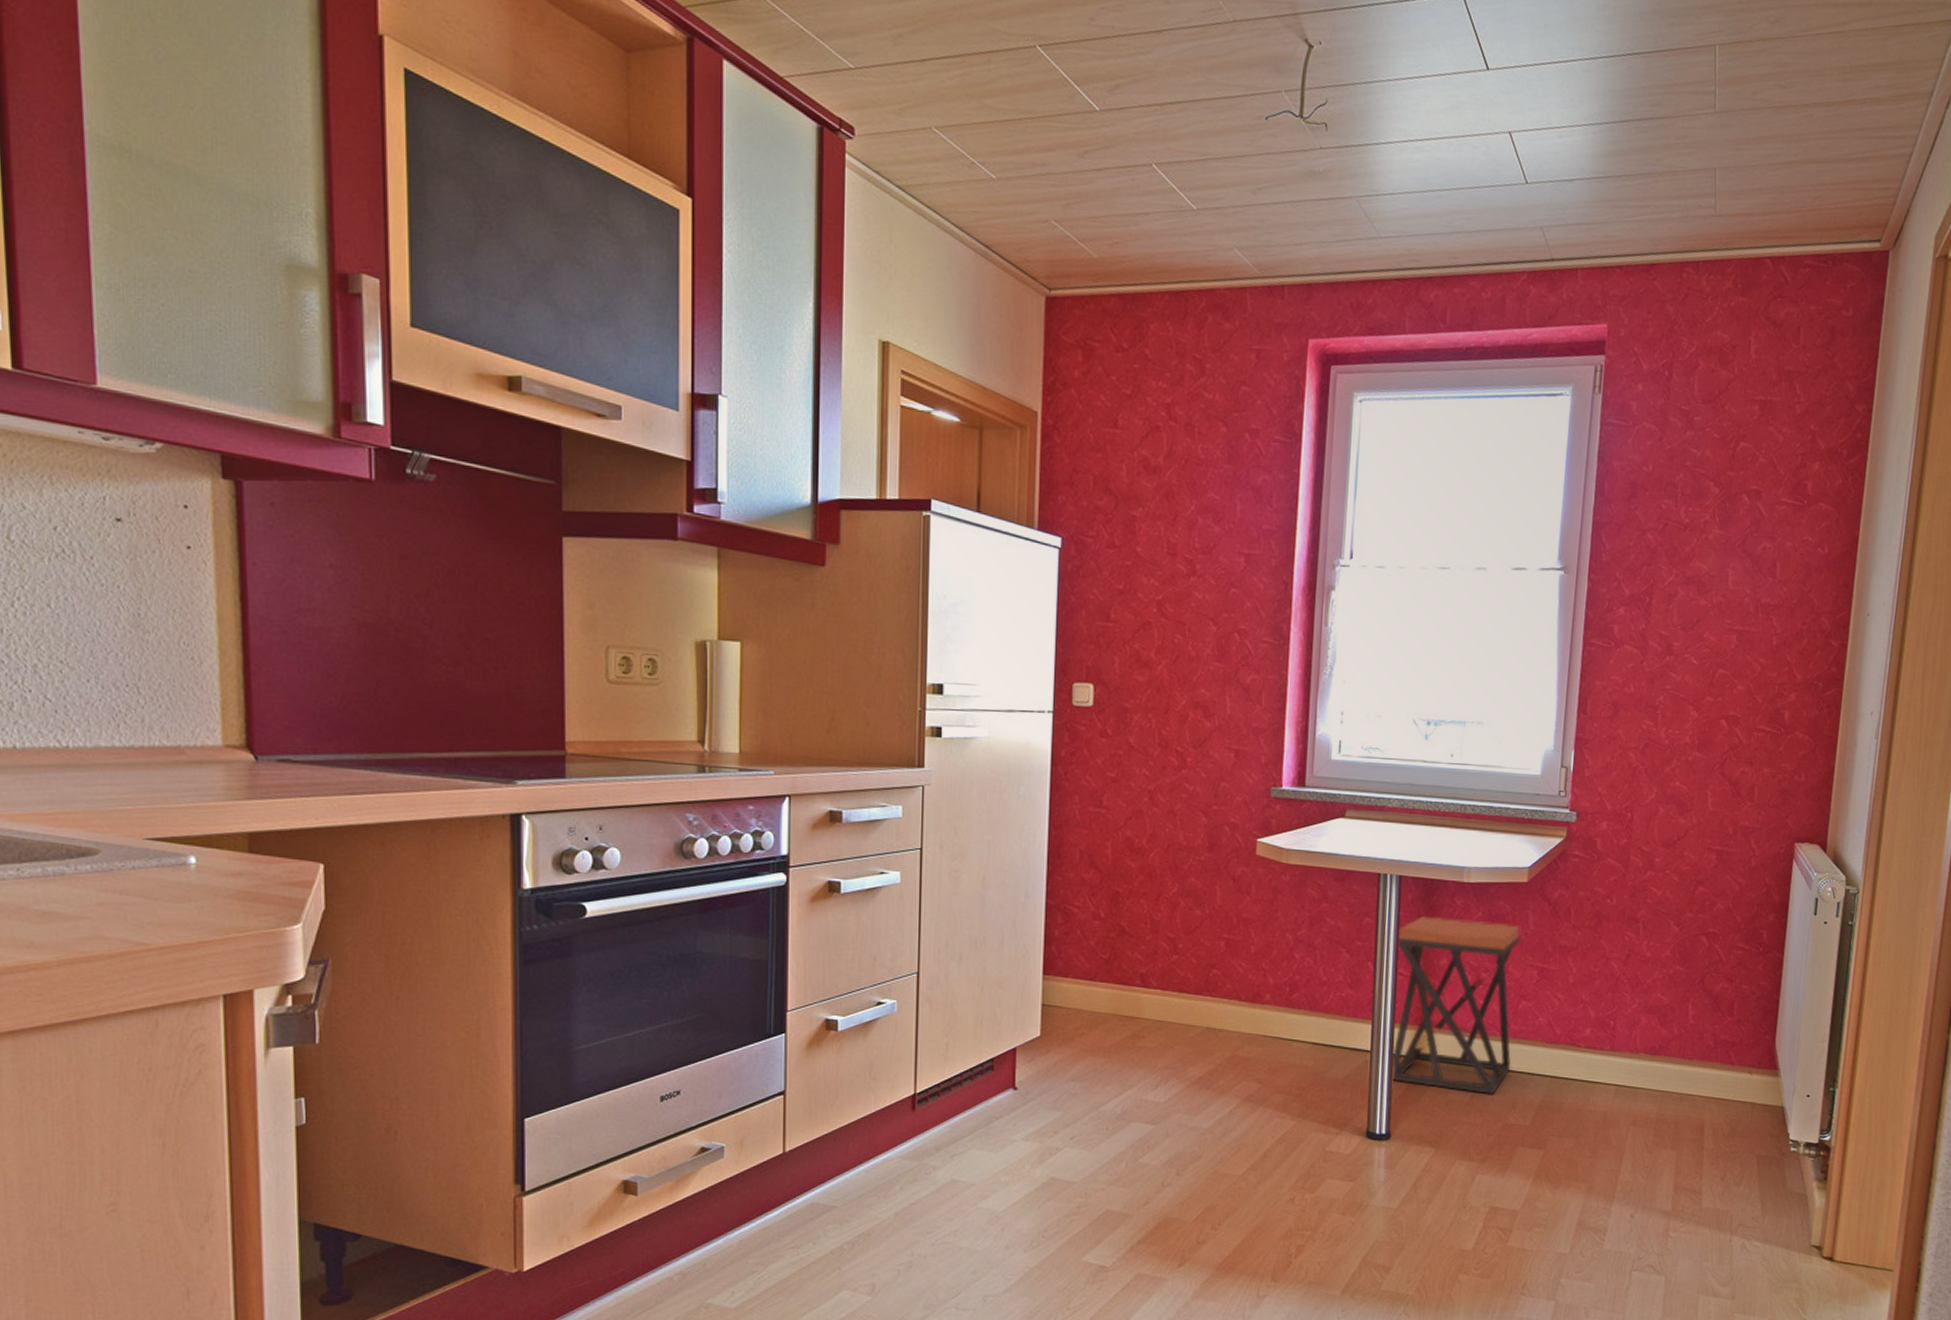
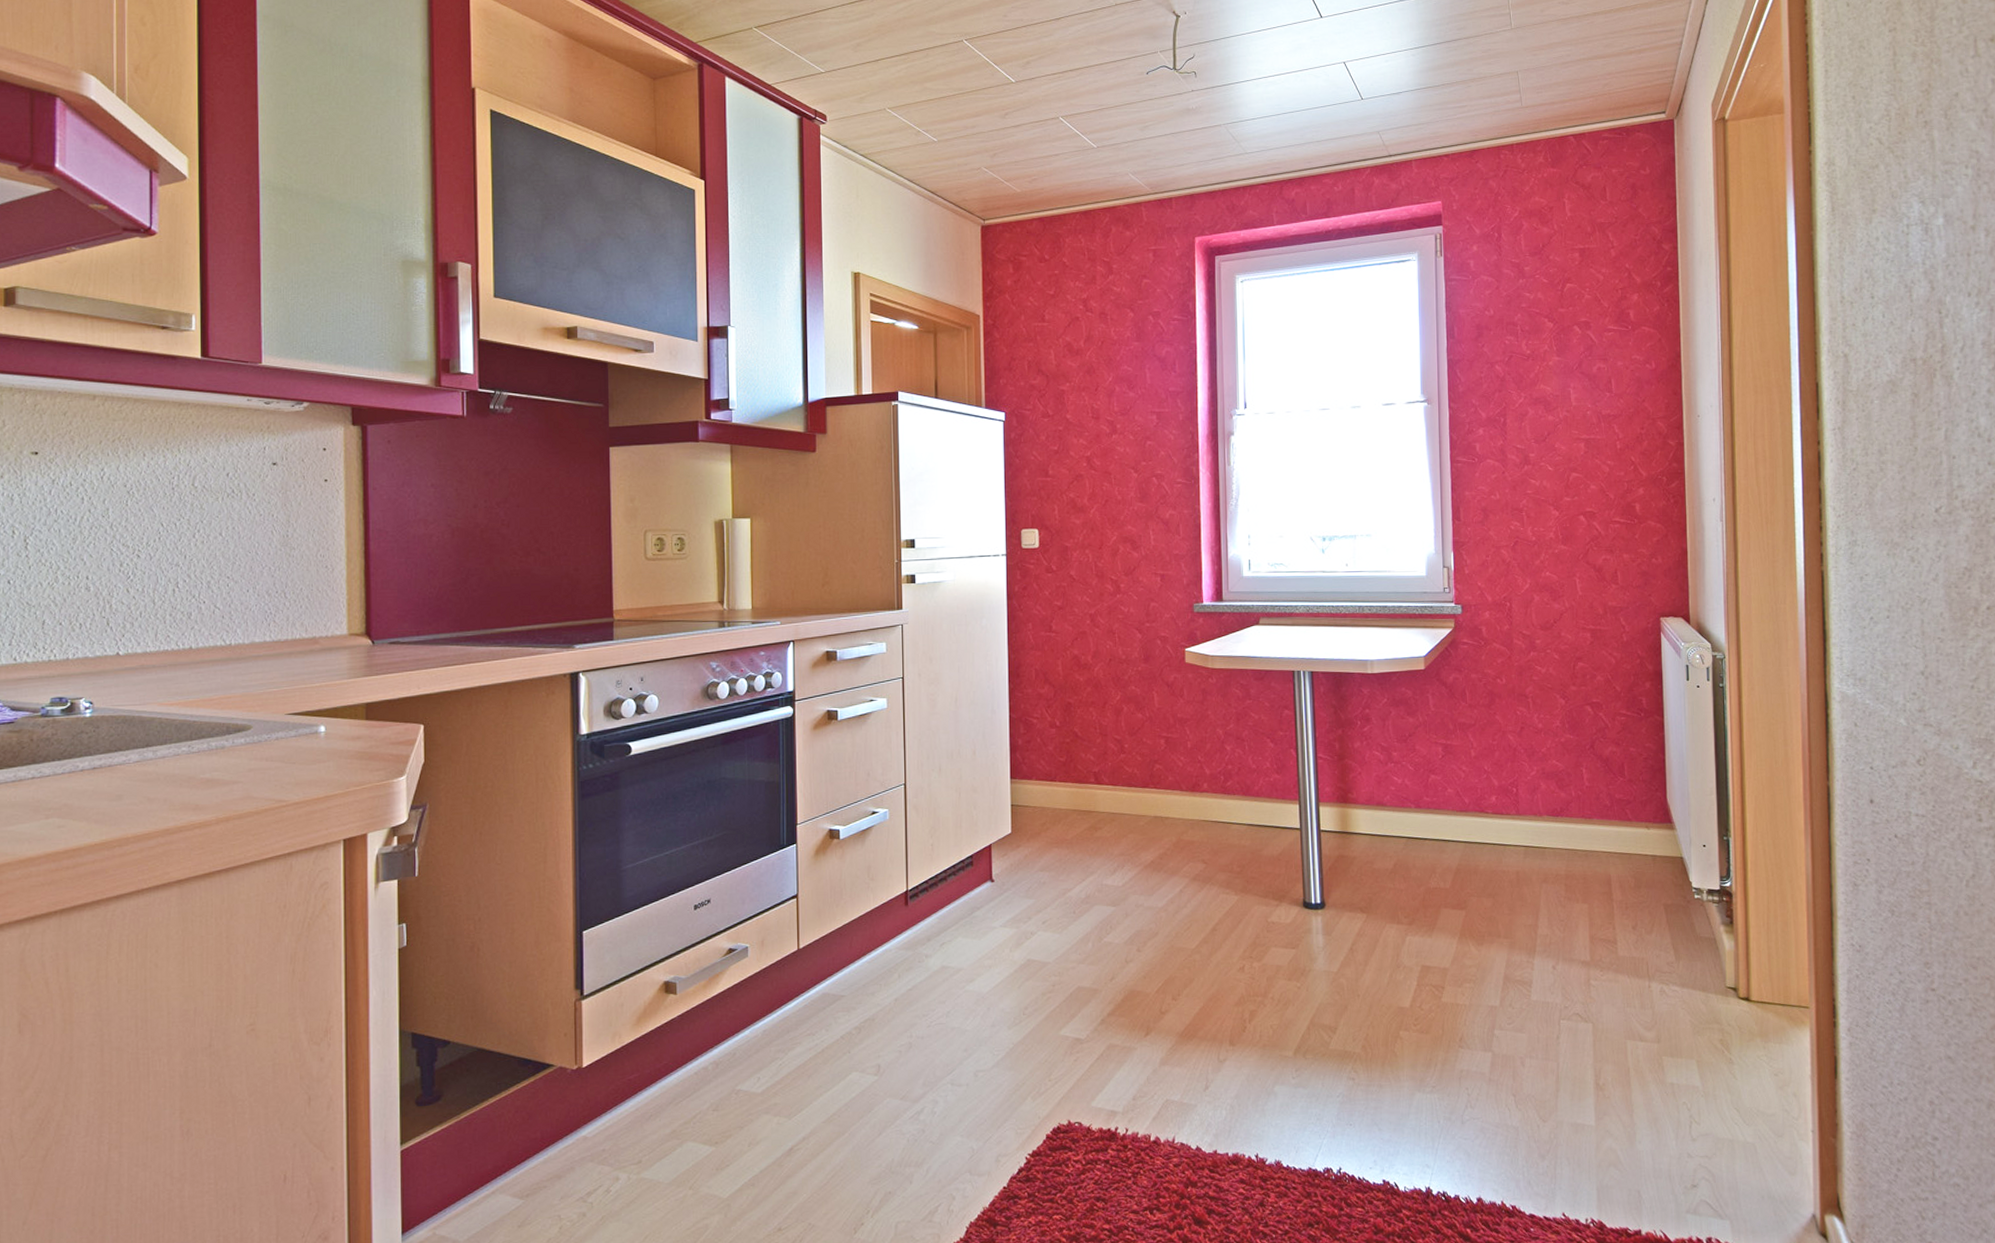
stool: present [1390,915,1521,1094] -> none [1315,705,1426,861]

